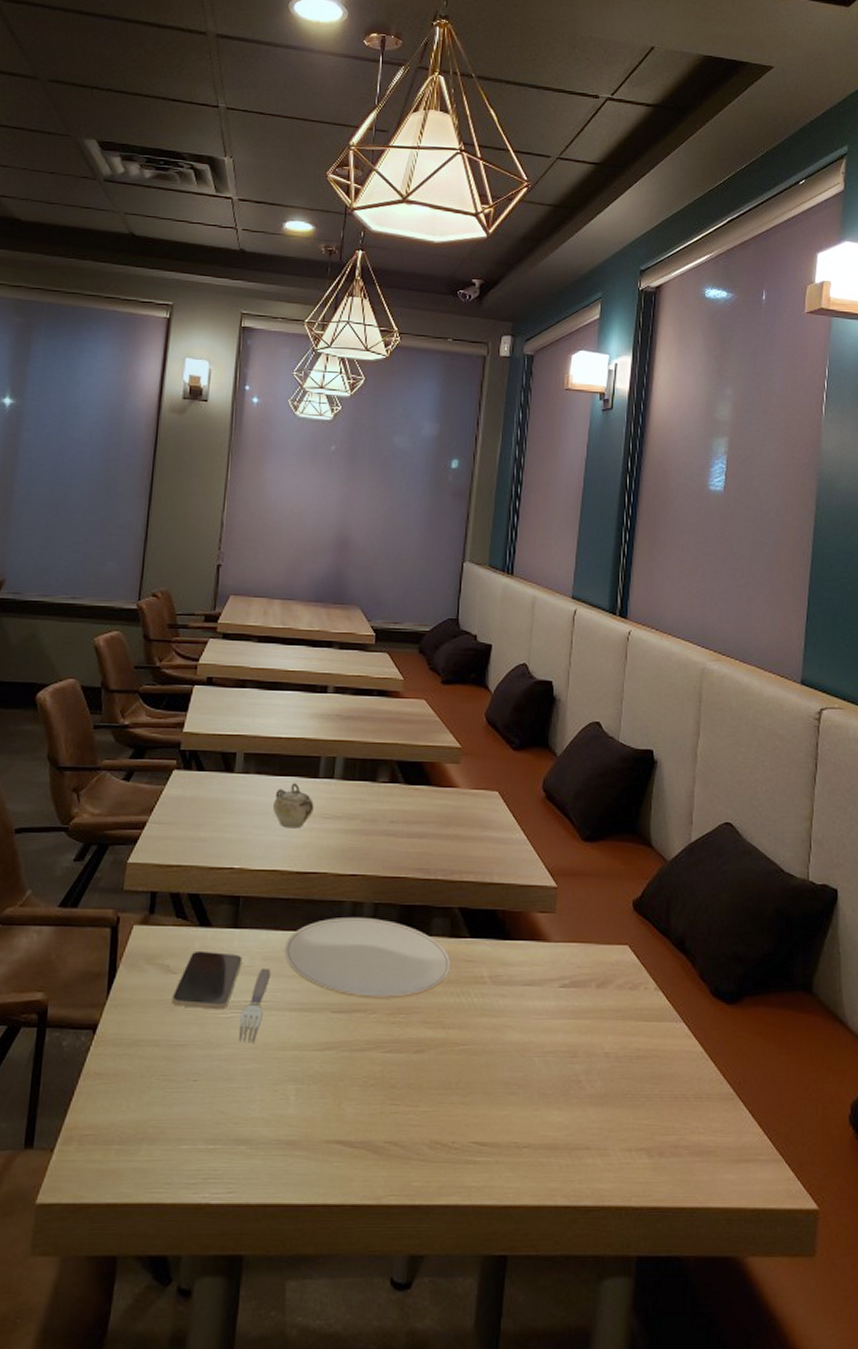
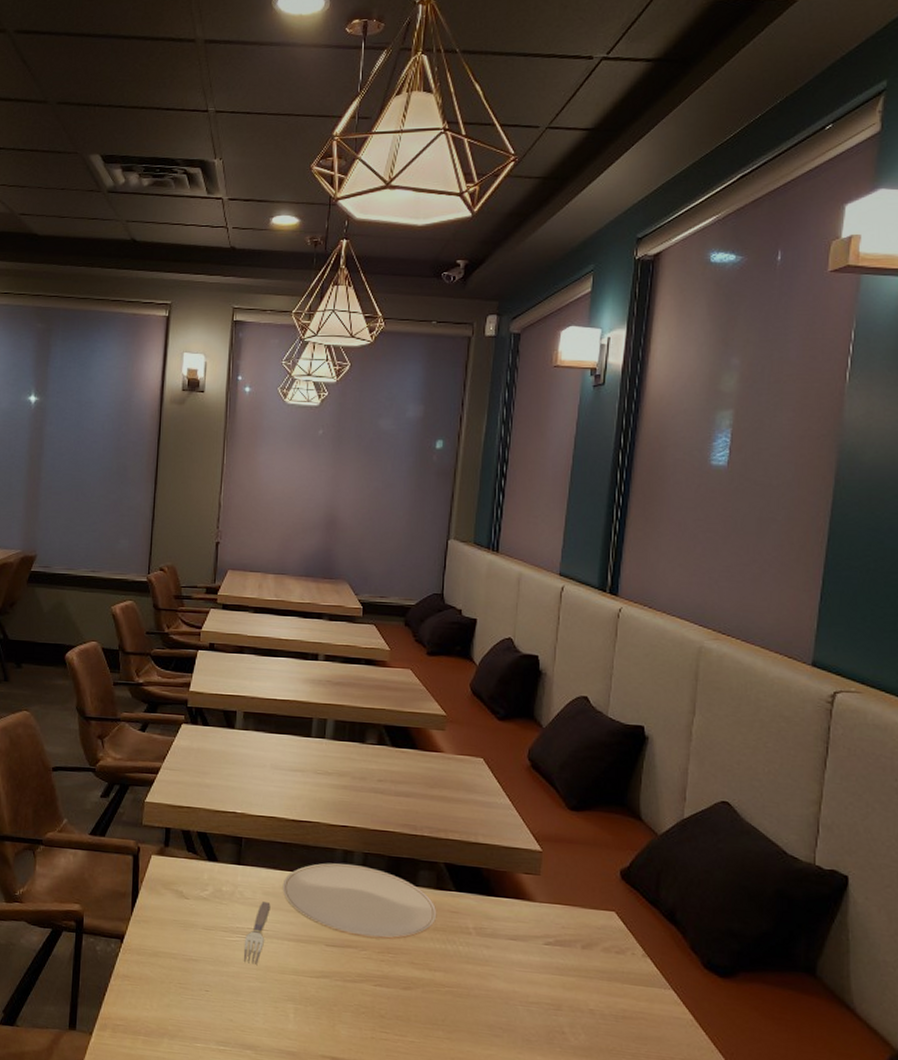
smartphone: present [171,950,243,1010] -> none [185,881,246,934]
sugar bowl: present [272,783,314,829] -> none [269,740,307,781]

